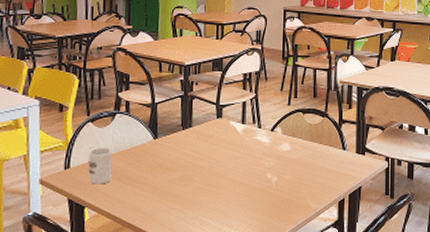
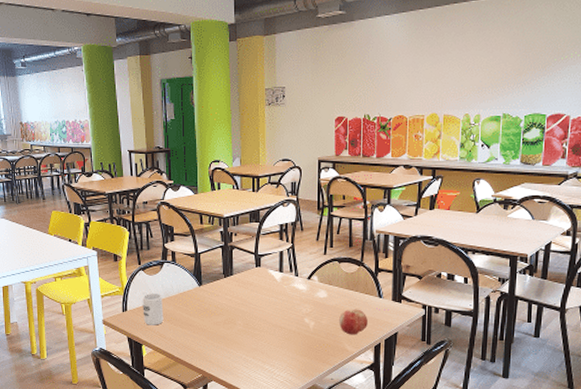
fruit: none [303,162,332,191] -> present [339,309,368,335]

